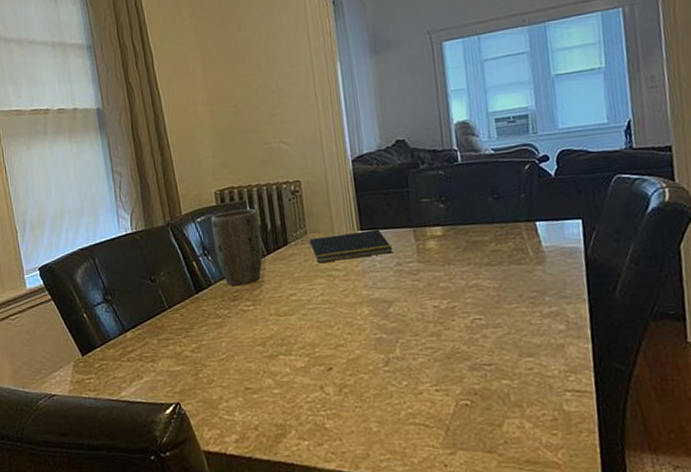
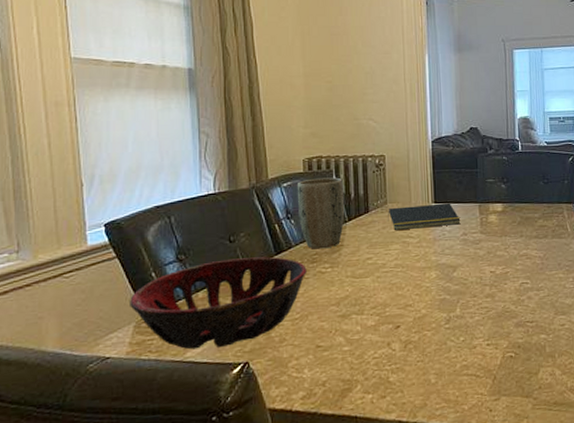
decorative bowl: none [67,295,229,389] -> present [130,257,307,350]

